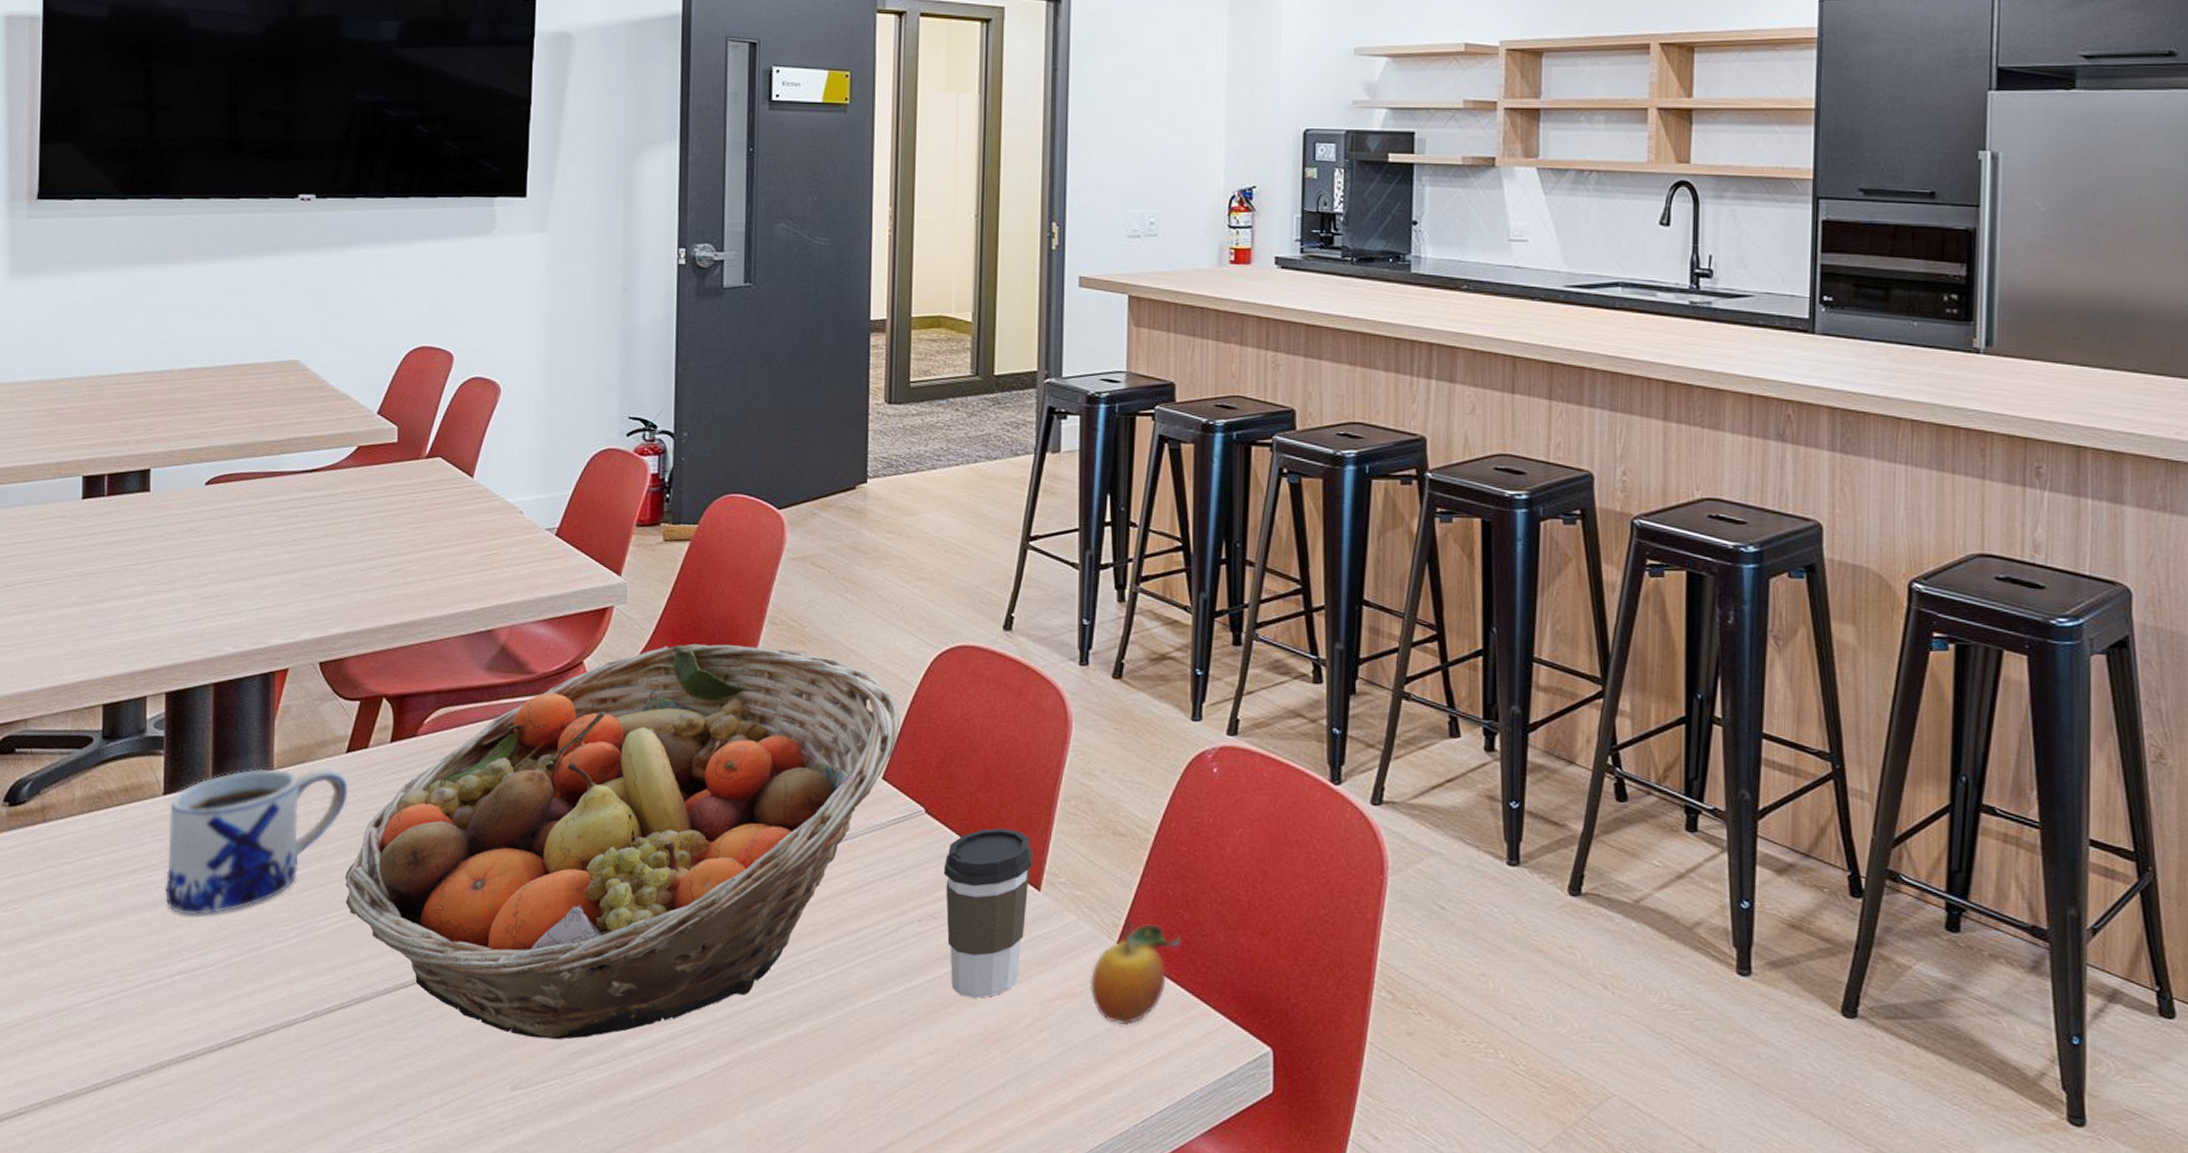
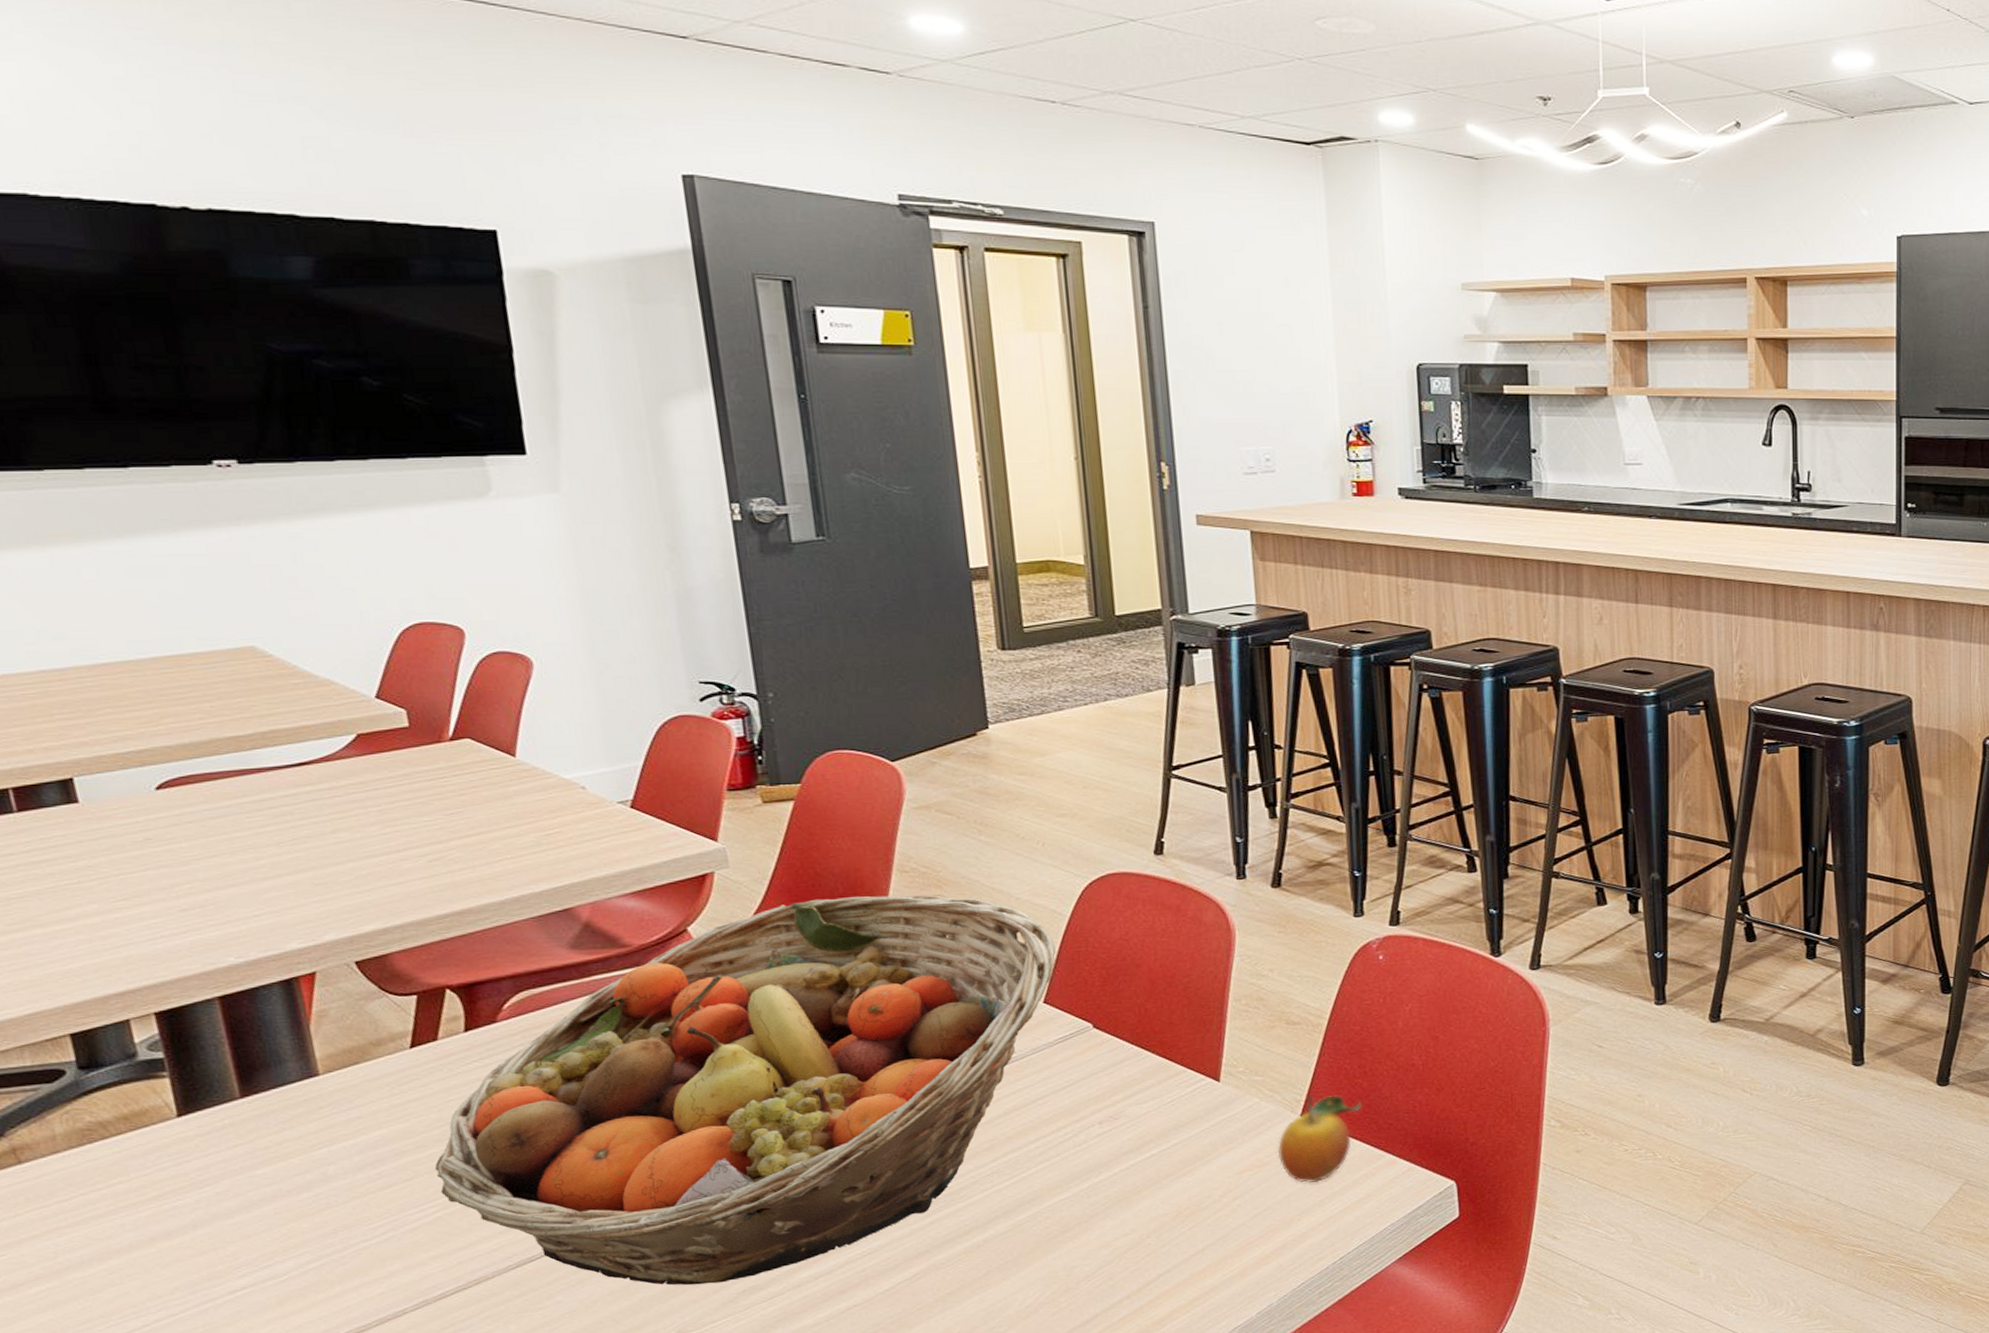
mug: present [164,767,349,916] -> none [188,1065,422,1232]
coffee cup: present [943,827,1033,998] -> none [1118,1031,1210,1182]

